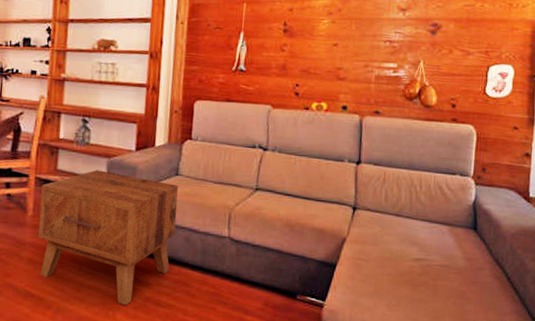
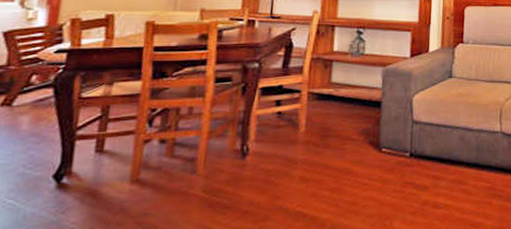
side table: present [38,170,179,306] -> none [311,79,452,213]

